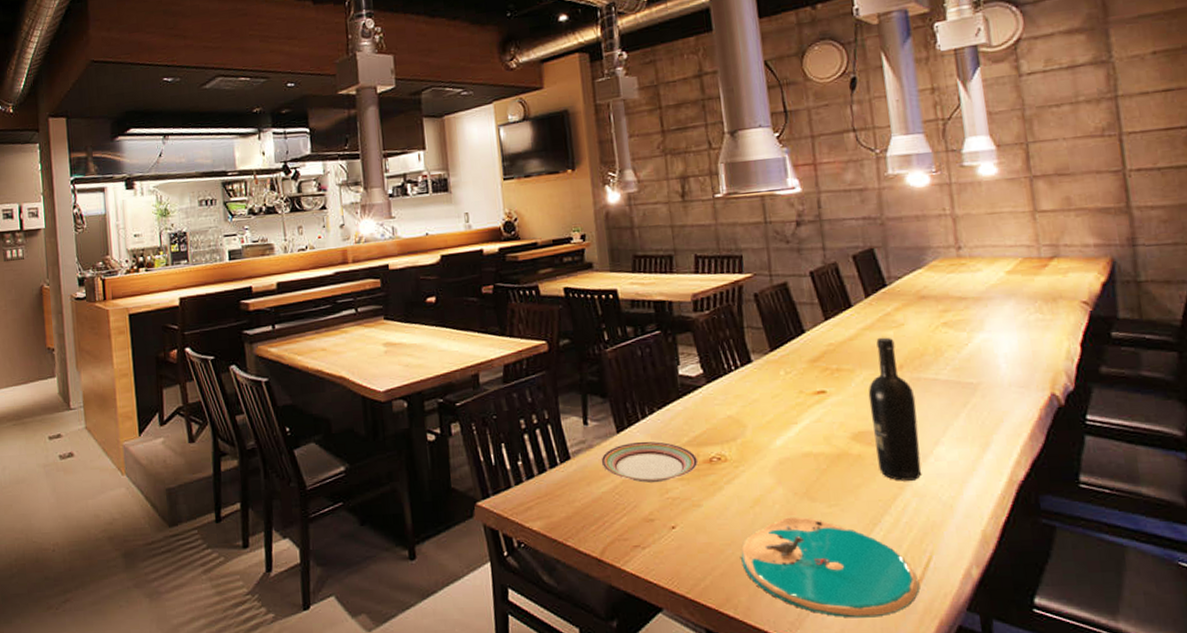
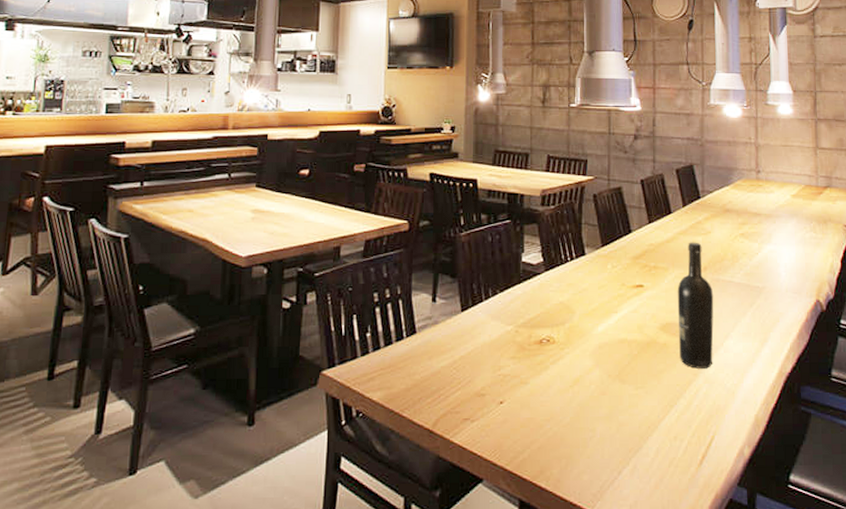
plate: present [601,441,698,483] -> none [444,320,530,359]
plate: present [741,517,919,618] -> none [557,397,701,491]

